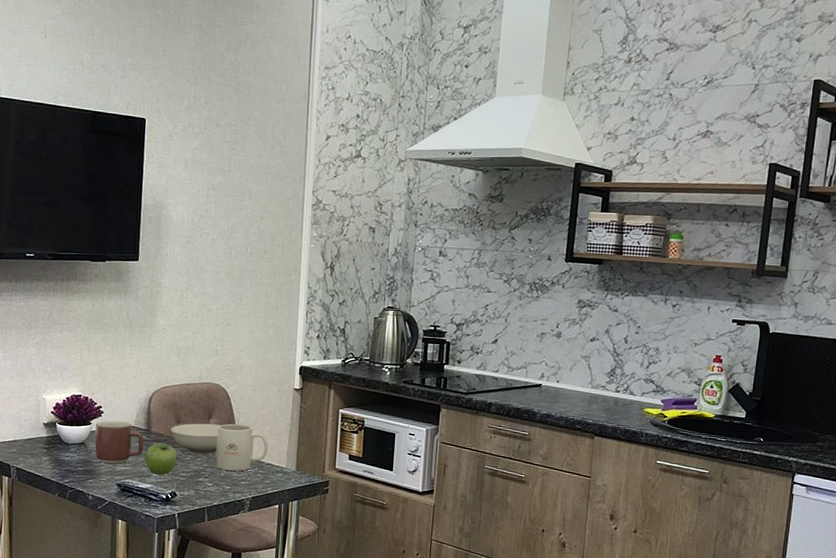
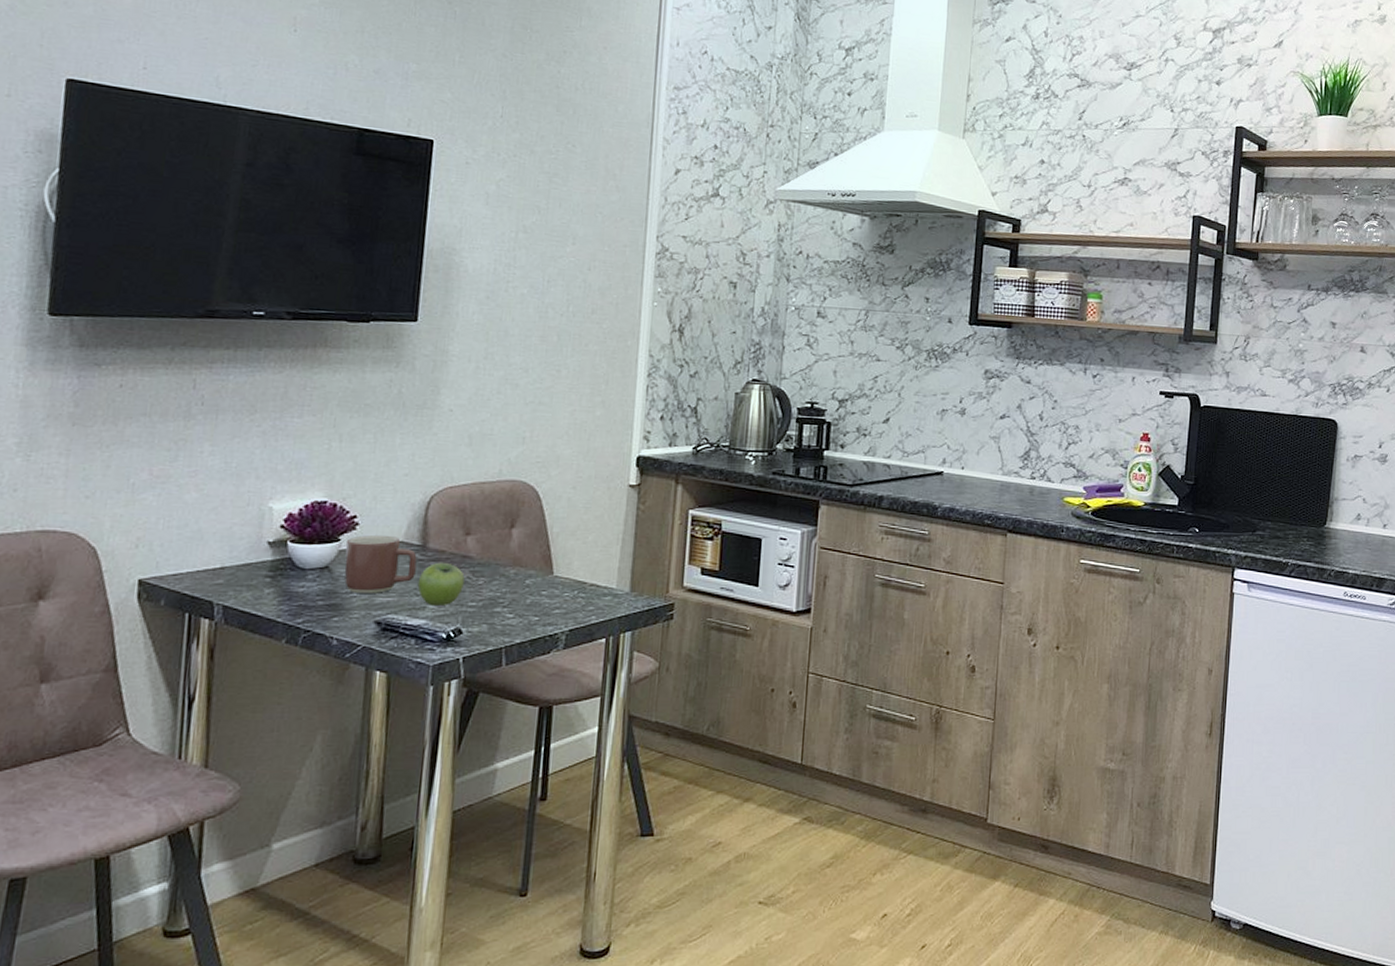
bowl: present [171,423,221,454] -> none [456,534,528,576]
mug: present [215,423,269,471] -> none [519,533,593,596]

